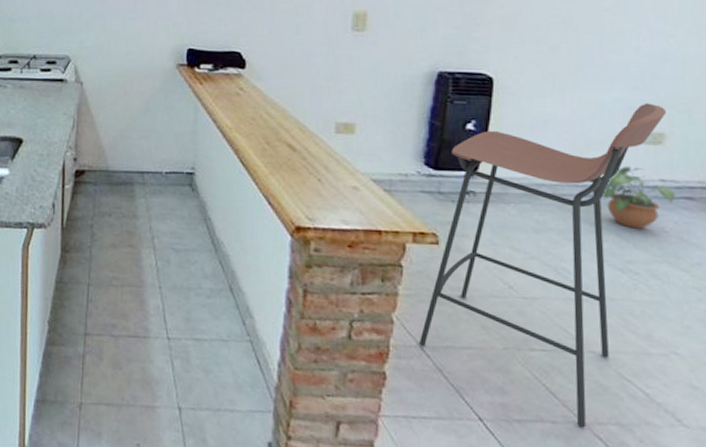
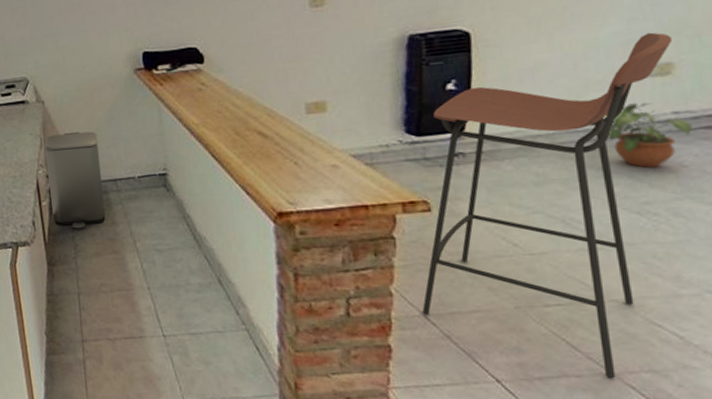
pedal bin: none [74,117,132,217] -> present [44,131,106,229]

